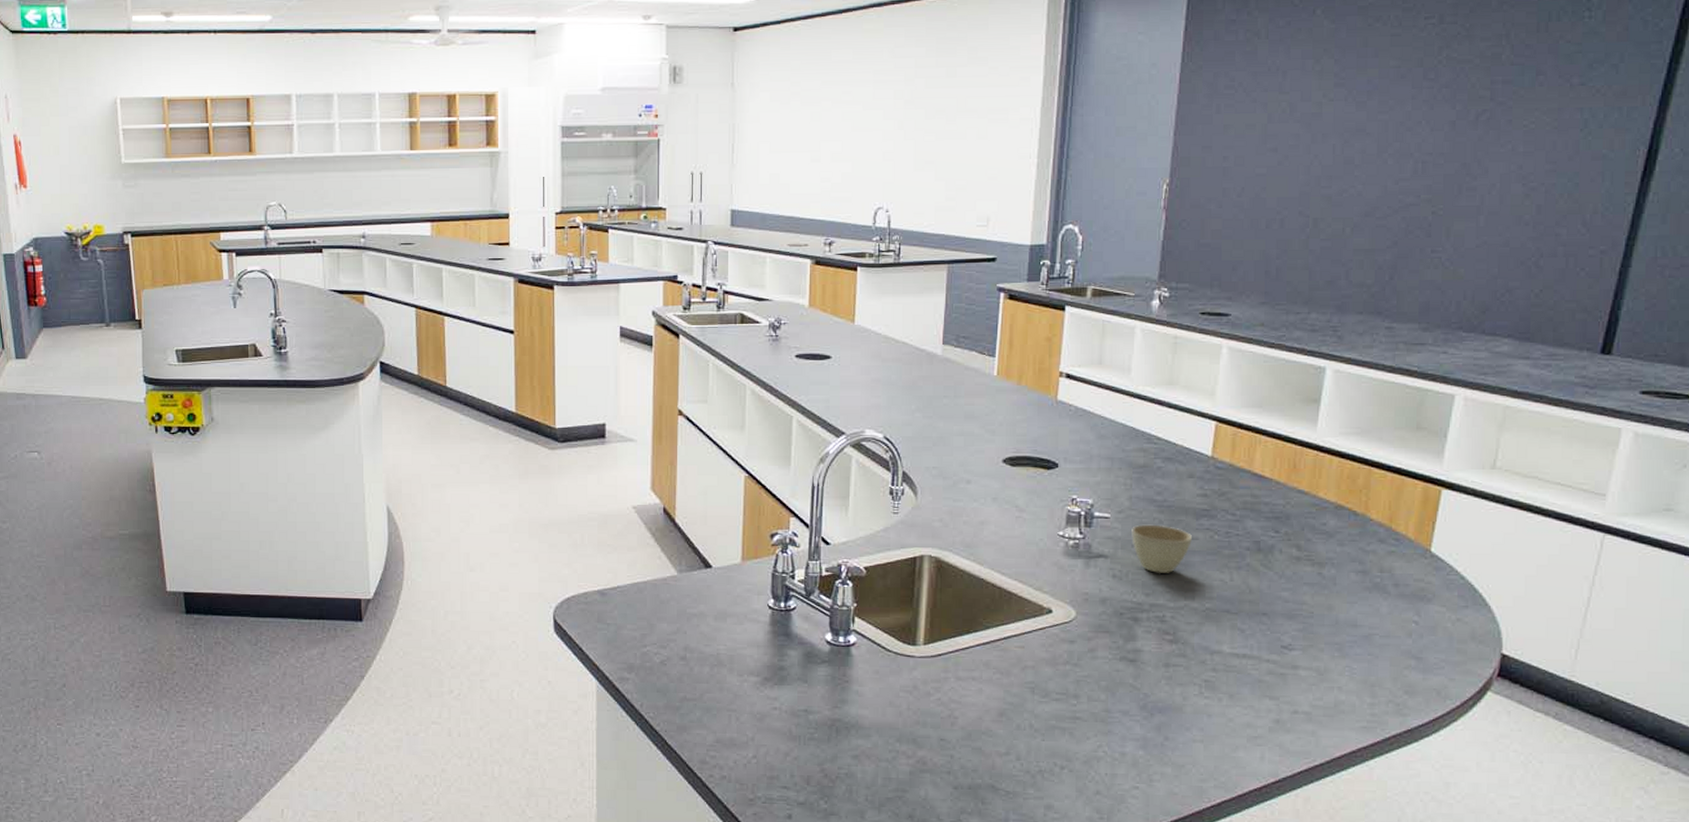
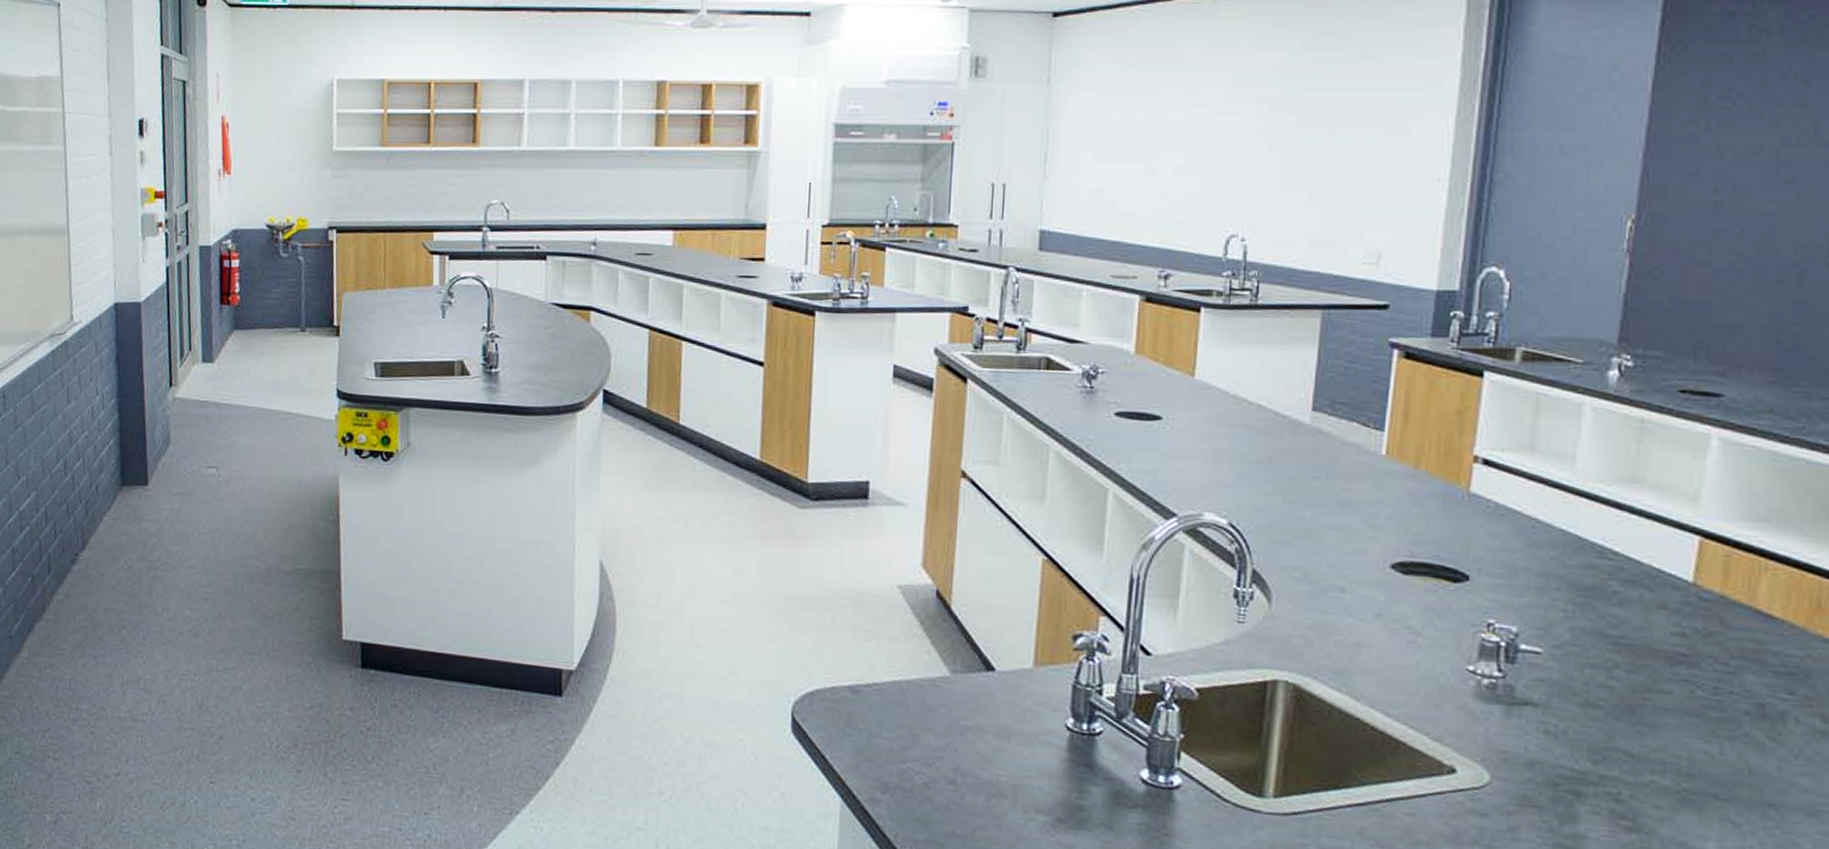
cup: present [1132,524,1192,573] -> none [1573,666,1662,736]

